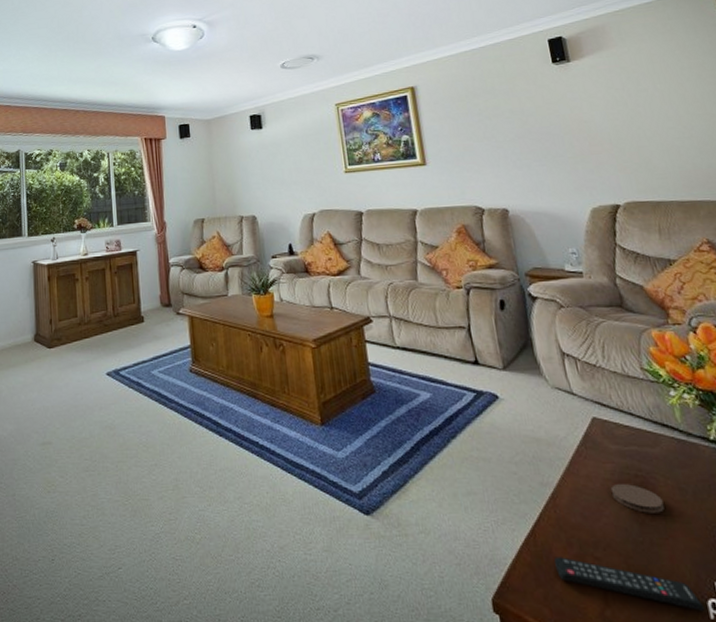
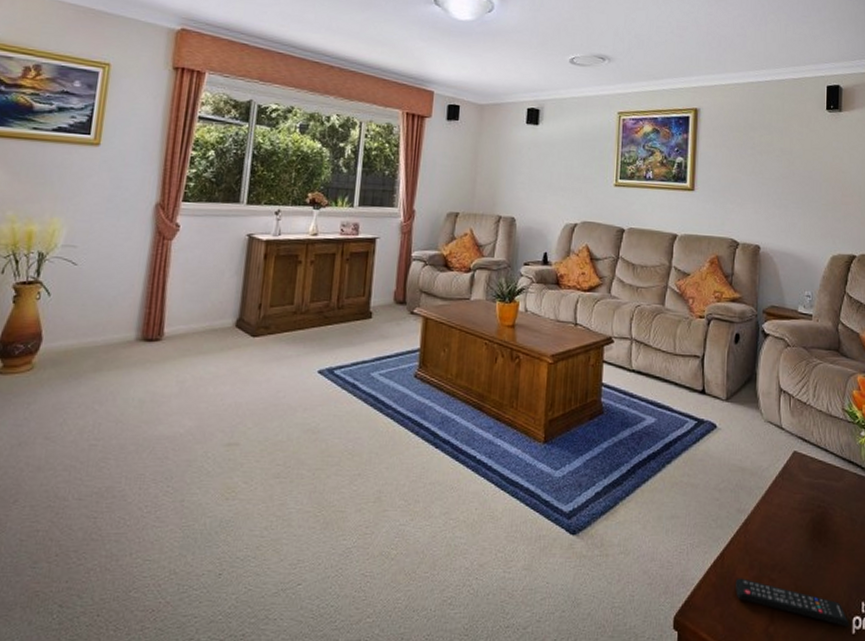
coaster: present [610,484,664,513] -> none [795,513,836,540]

